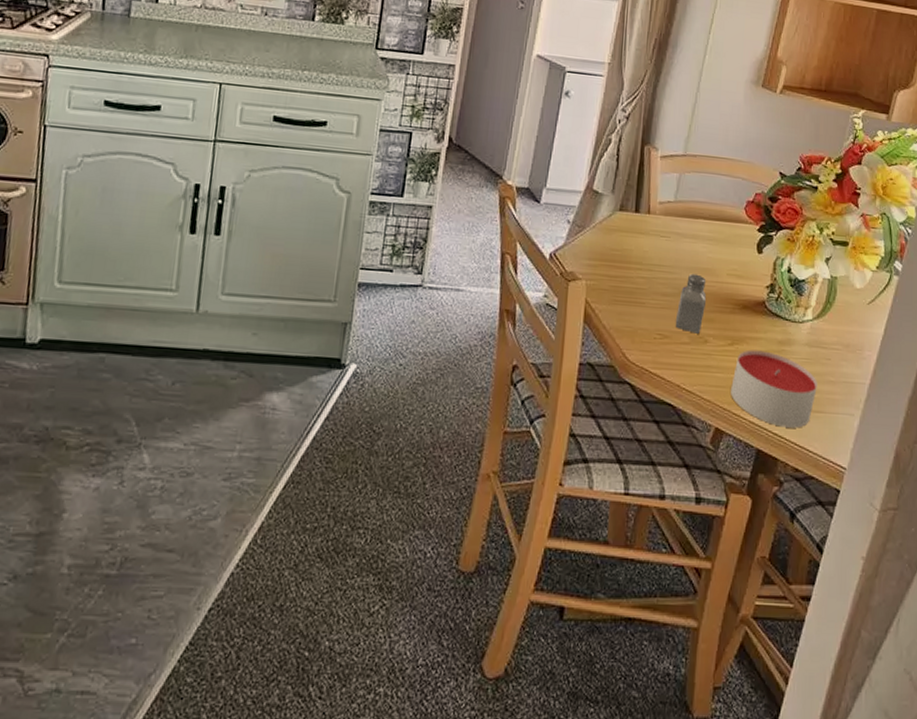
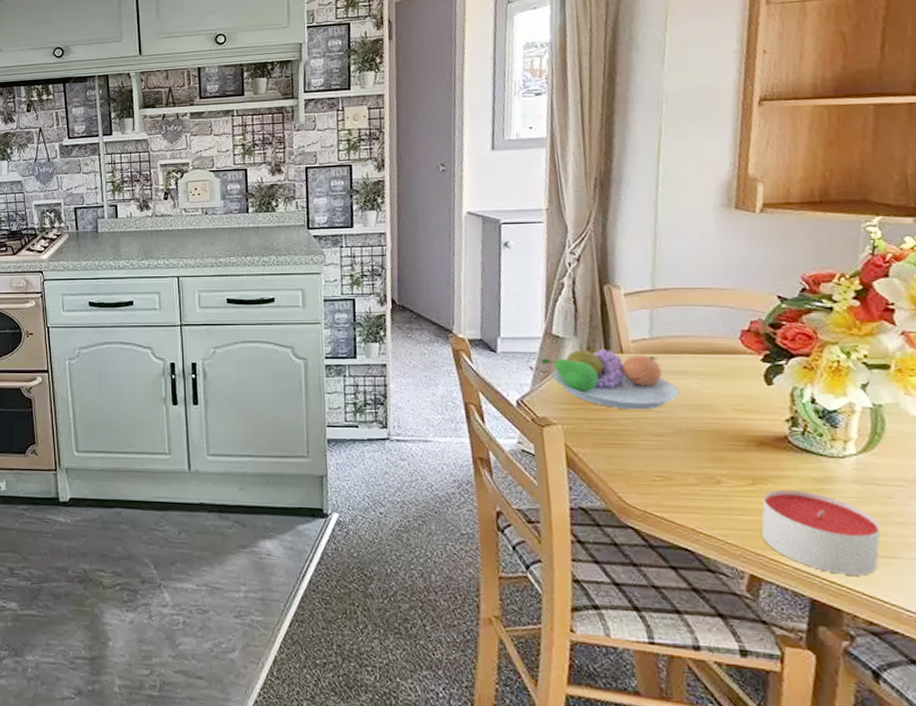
fruit bowl: none [578,200,690,270] -> present [541,342,680,410]
saltshaker: present [675,273,707,334] -> none [675,411,712,474]

